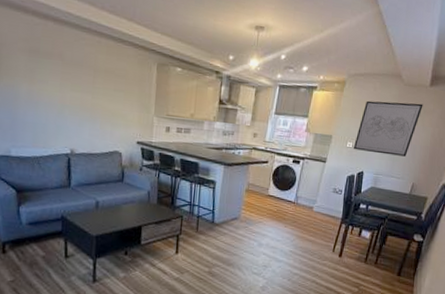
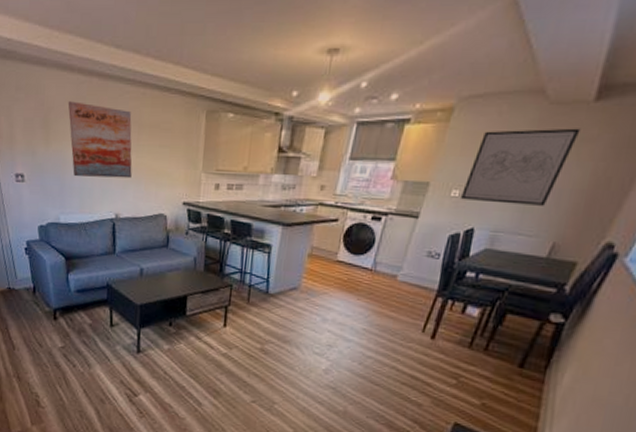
wall art: none [21,40,88,117] -> present [68,101,132,179]

